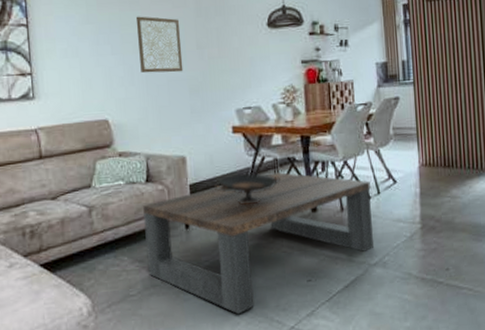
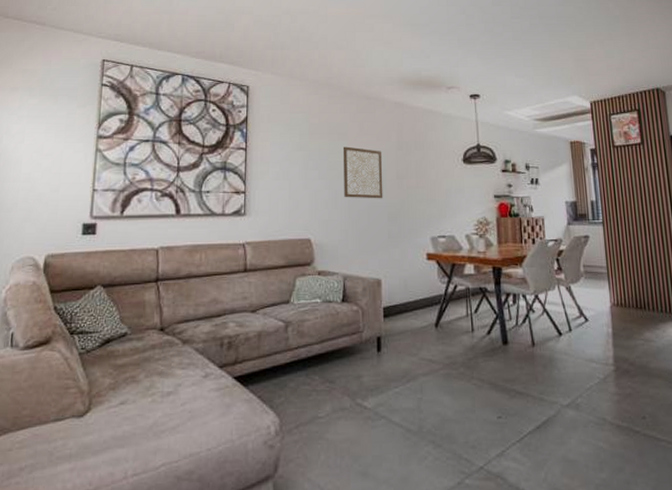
coffee table: present [143,172,373,315] -> none [337,302,566,448]
decorative bowl: present [213,173,280,204] -> none [406,300,472,332]

